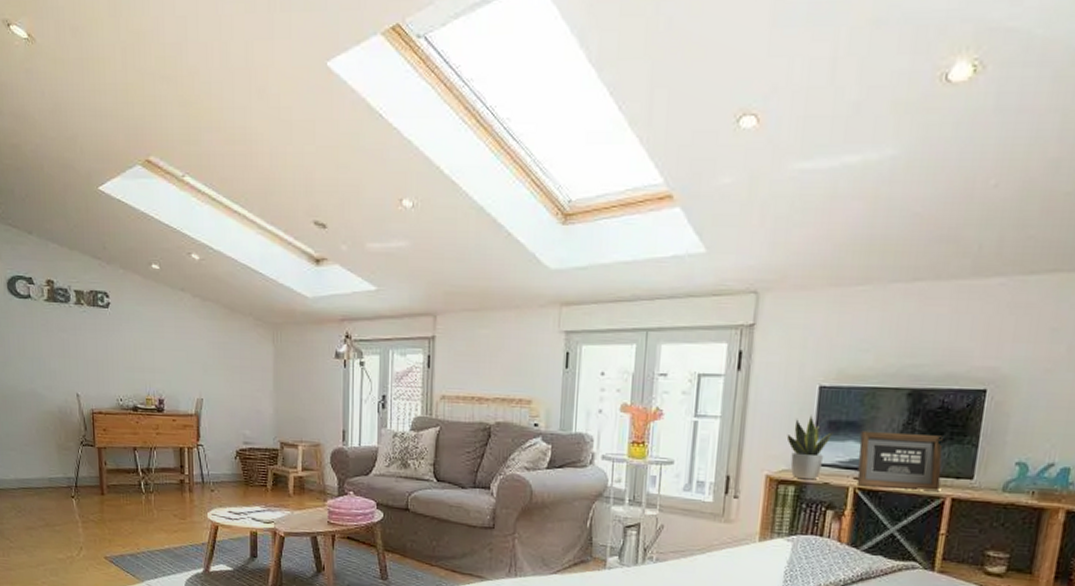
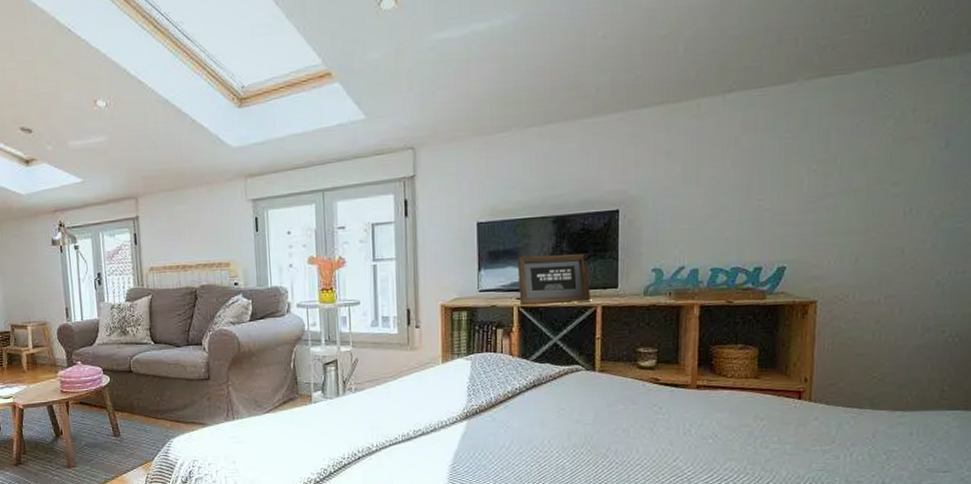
potted plant: present [786,415,834,480] -> none [454,248,494,305]

